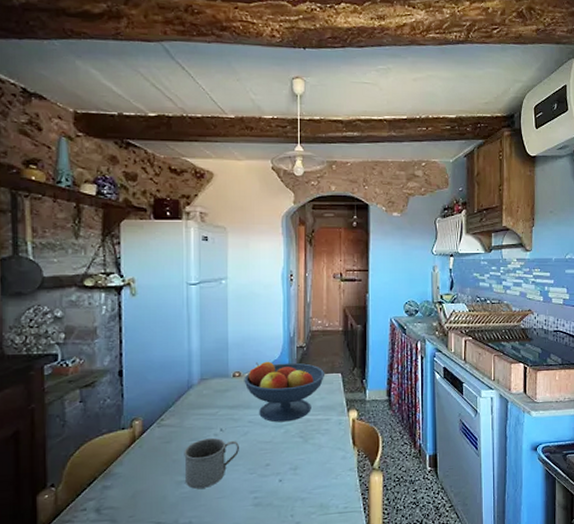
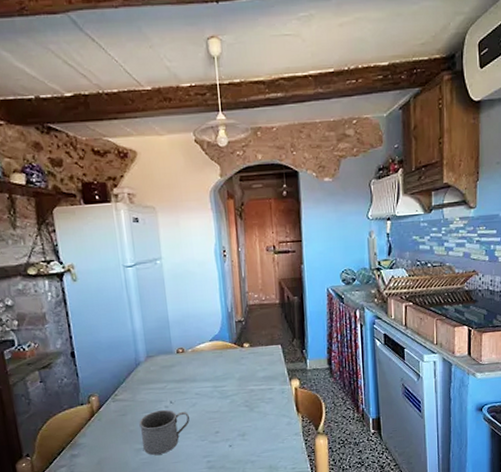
fruit bowl: present [244,361,326,423] -> none [187,336,266,394]

